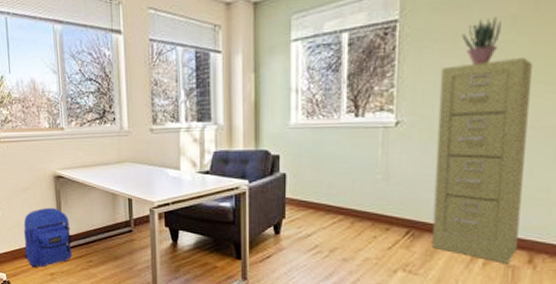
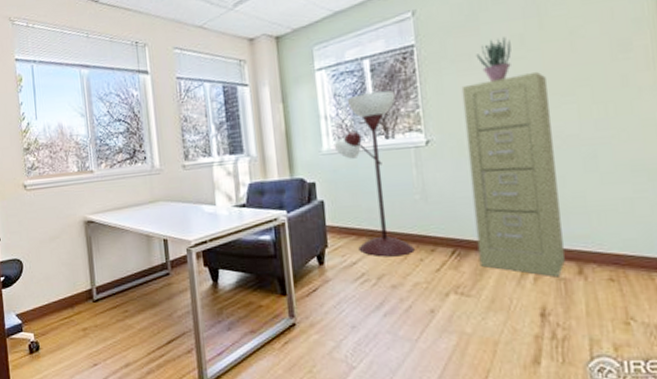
backpack: present [23,207,73,267] -> none [52,255,106,323]
floor lamp: none [302,67,371,232] -> present [334,90,414,257]

